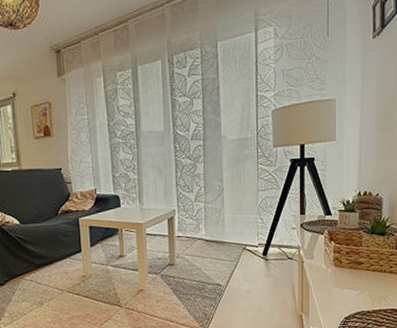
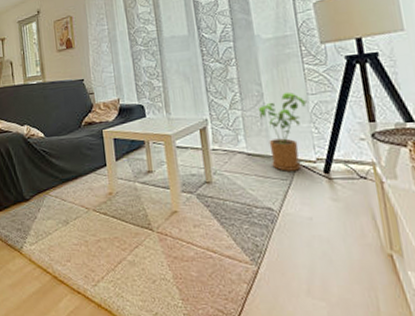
house plant: none [218,187,258,254] -> present [257,91,308,171]

